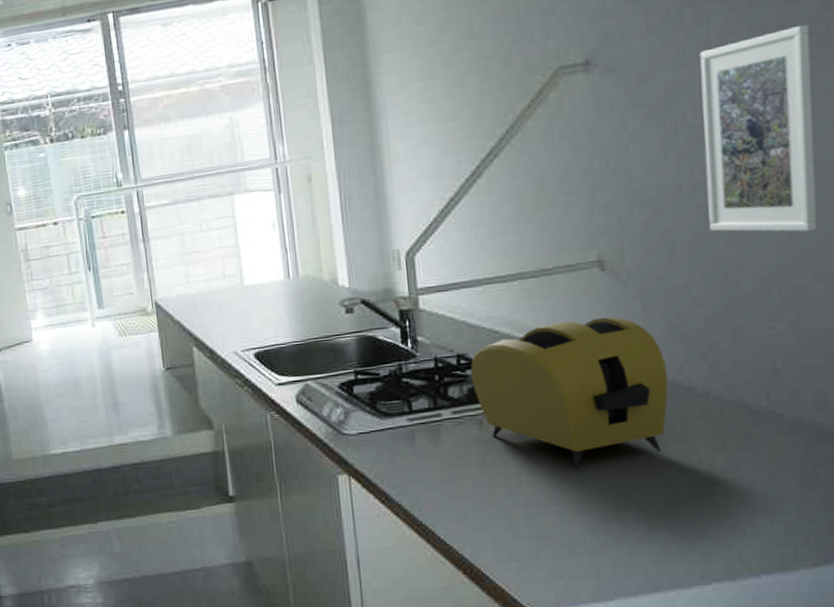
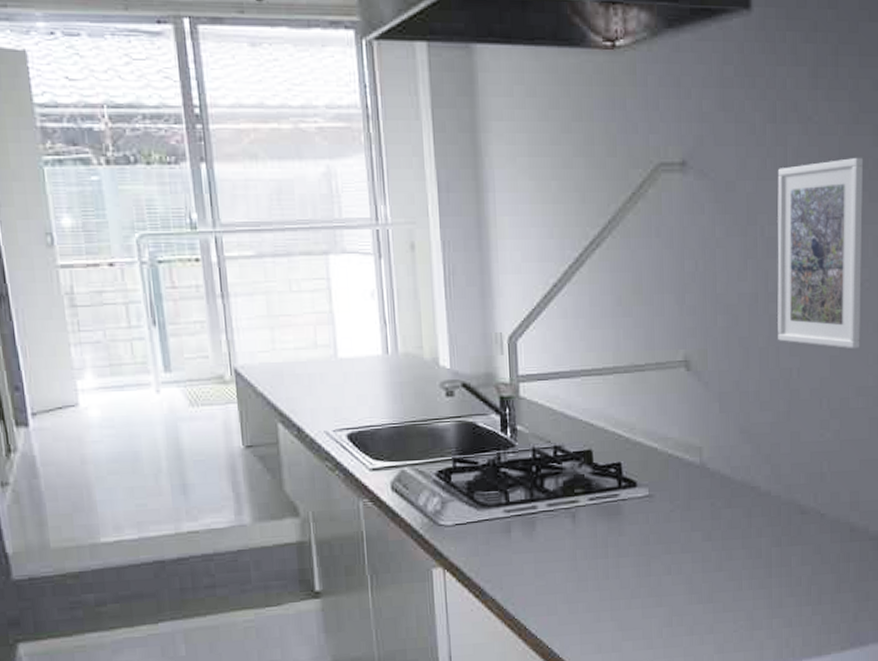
toaster: present [470,317,669,469] -> none [566,416,738,563]

